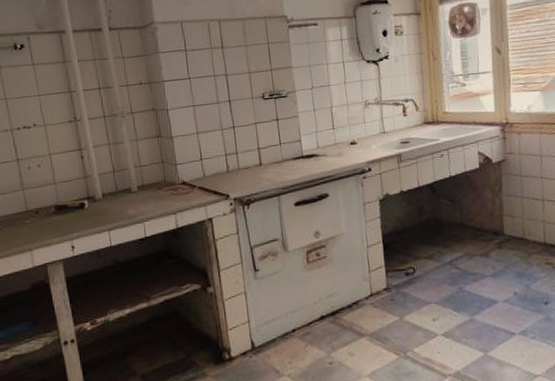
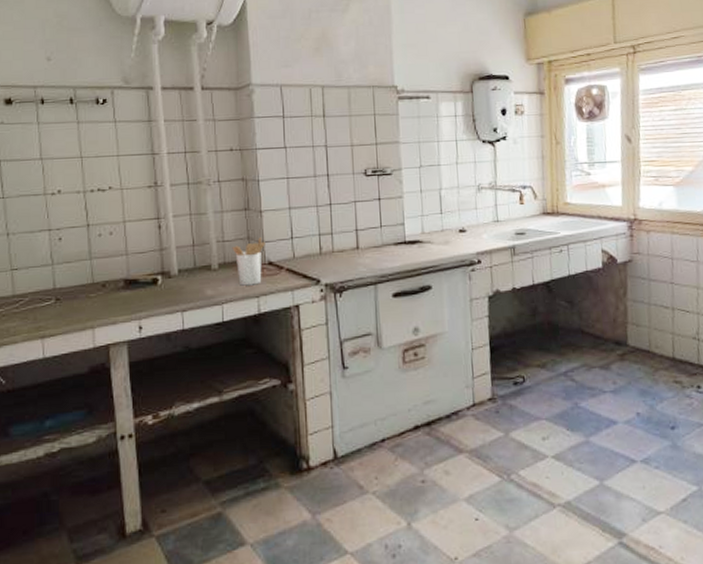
utensil holder: none [148,160,178,205] -> present [232,237,265,286]

